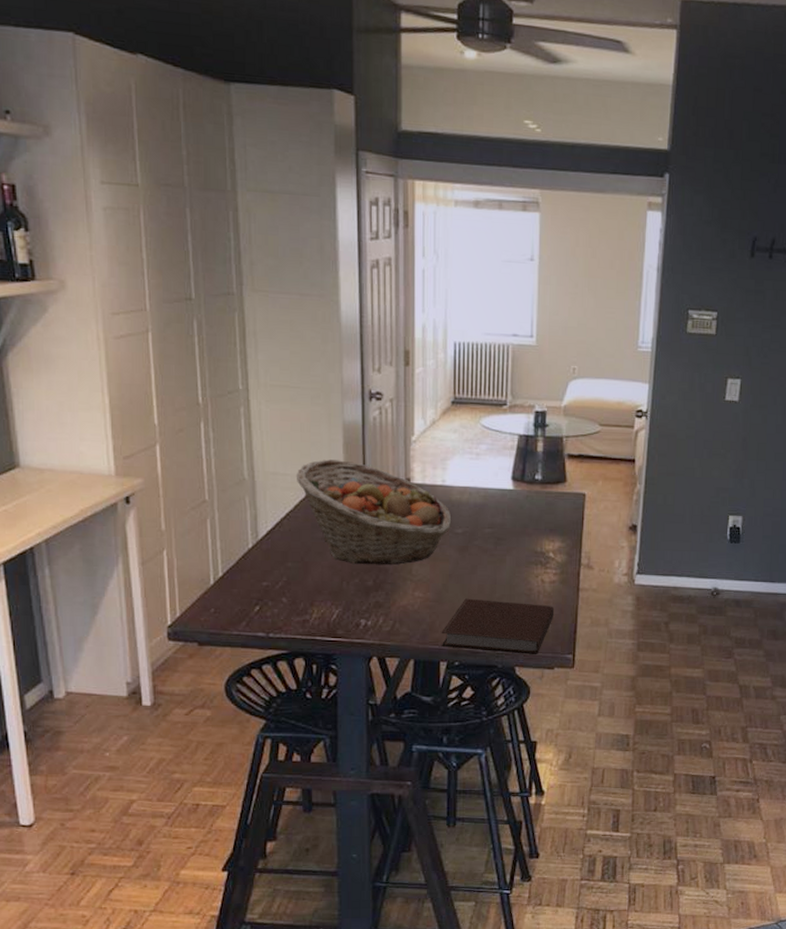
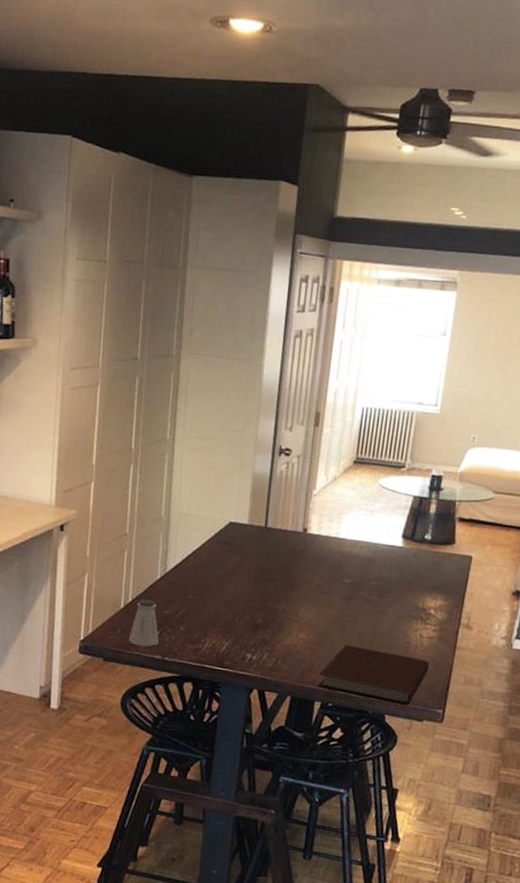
saltshaker: none [224,572,260,625] -> present [128,599,159,647]
fruit basket: present [296,459,452,566] -> none [205,505,342,607]

